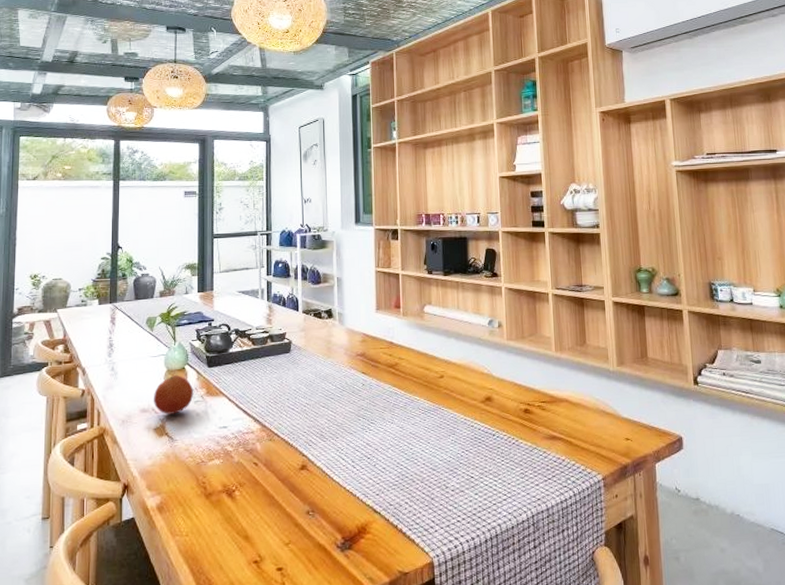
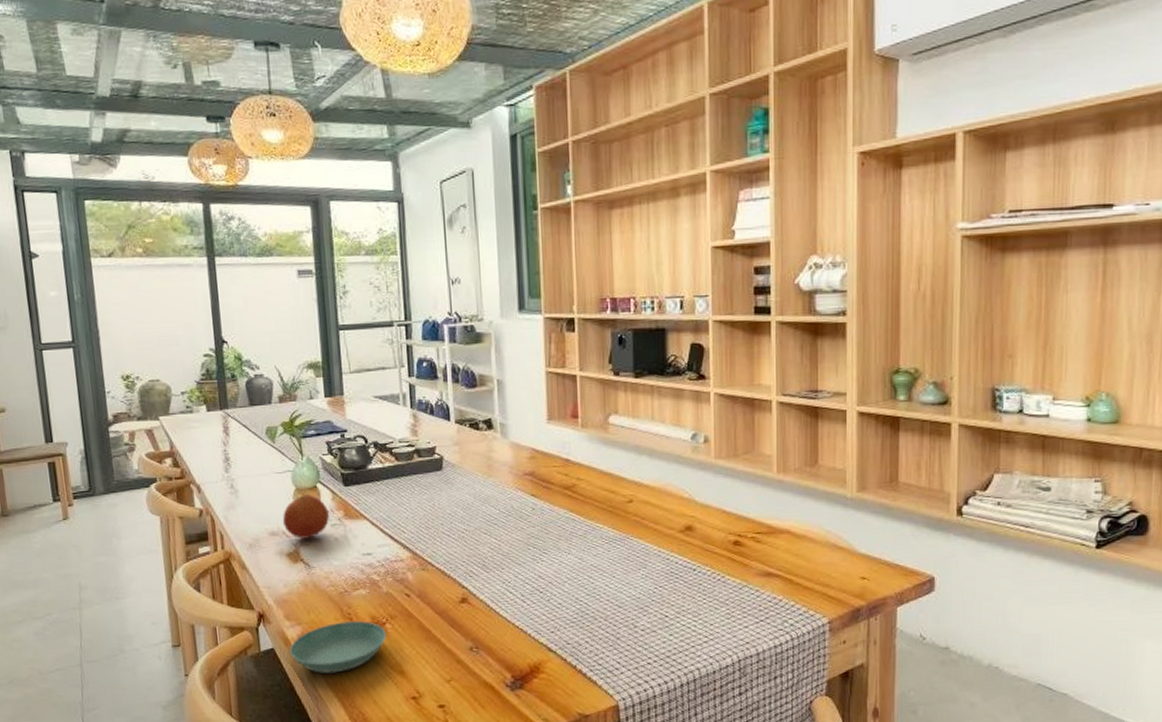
saucer: none [147,489,235,542] -> present [289,621,387,674]

